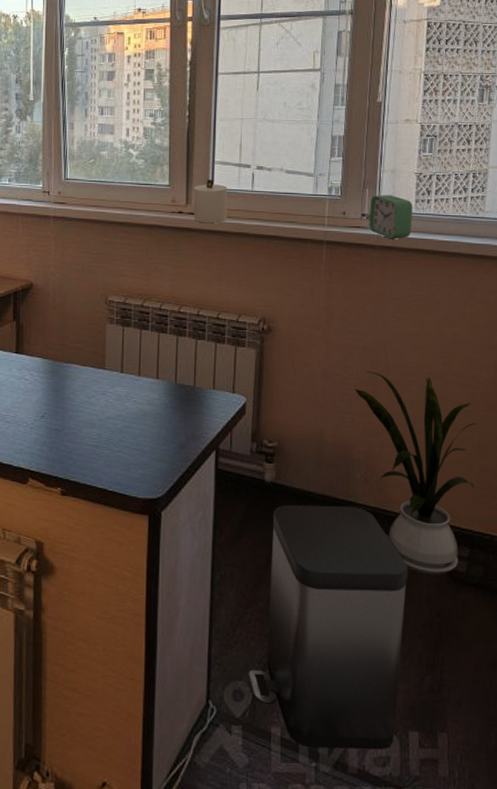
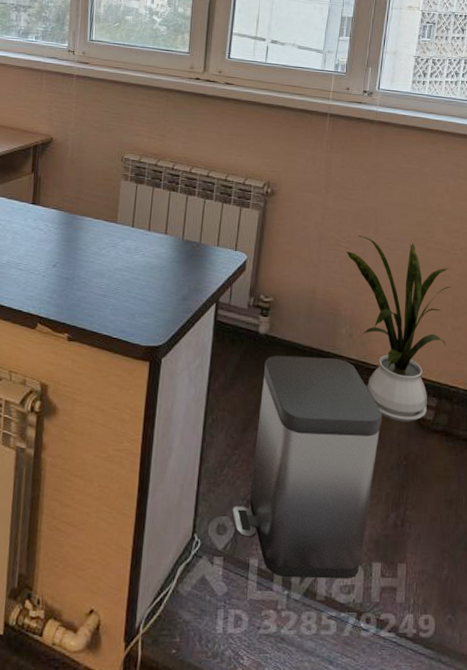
candle: present [193,179,228,224] -> none [210,49,243,92]
alarm clock: present [369,195,413,239] -> none [369,74,410,116]

